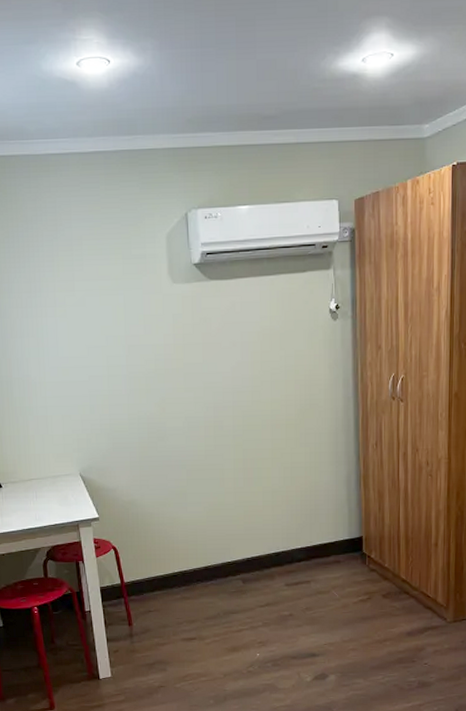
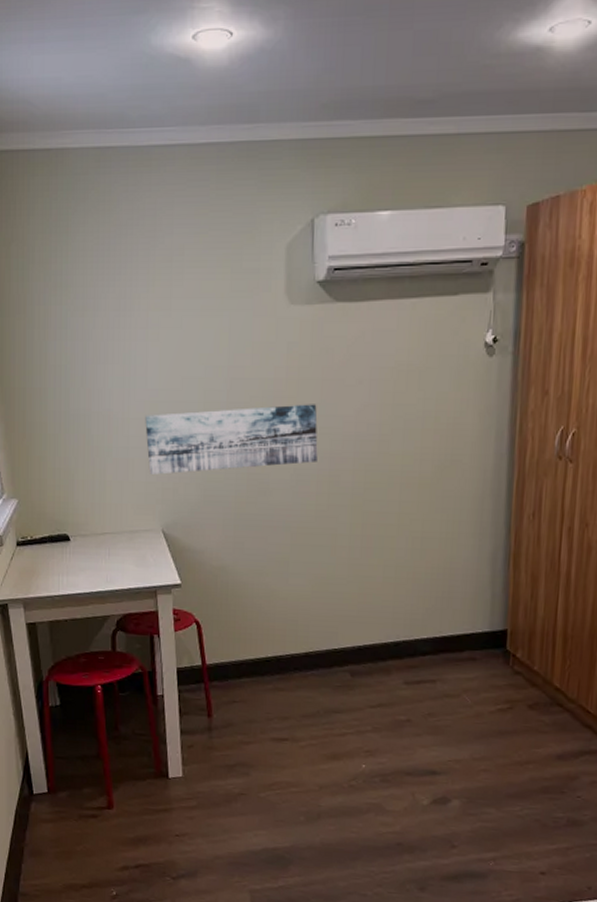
wall art: none [59,364,204,428] -> present [145,404,318,475]

